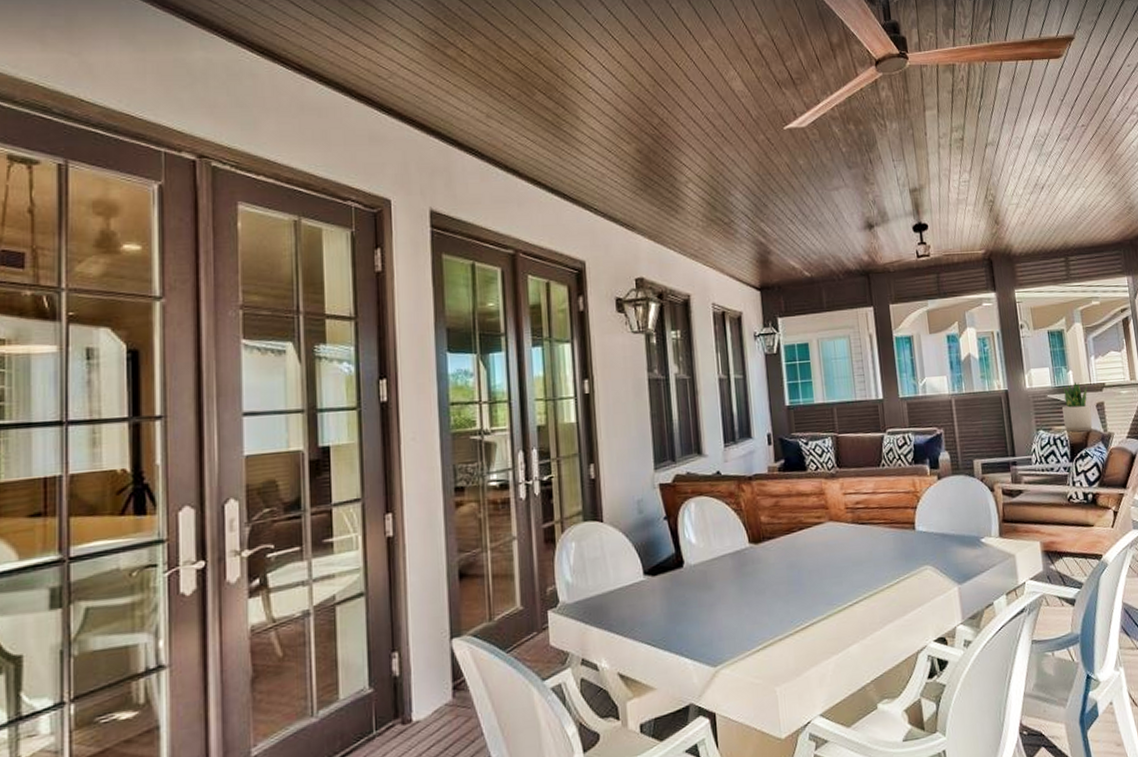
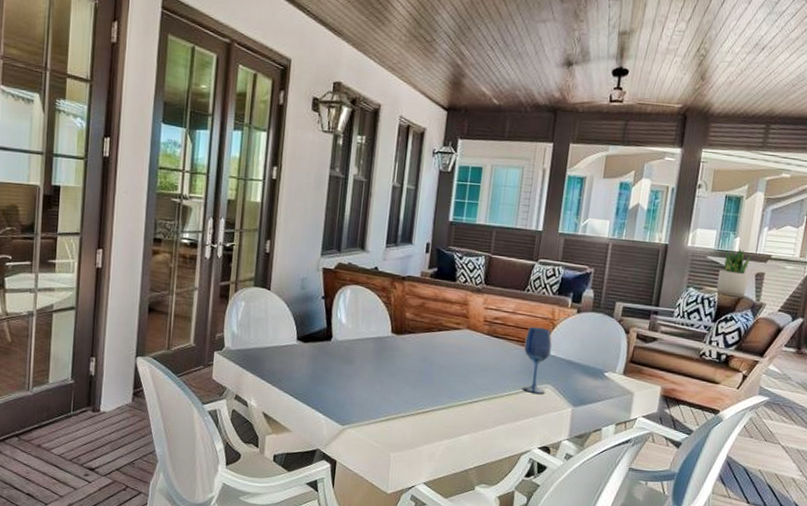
wineglass: none [892,503,927,579] -> present [522,327,552,394]

